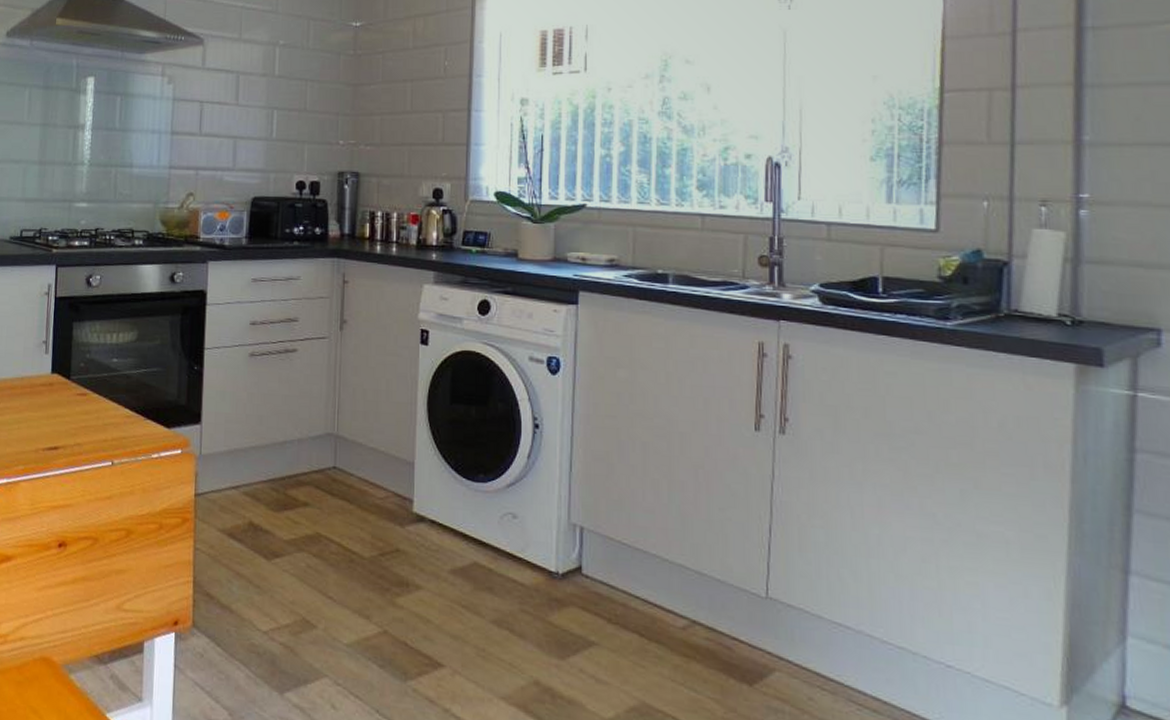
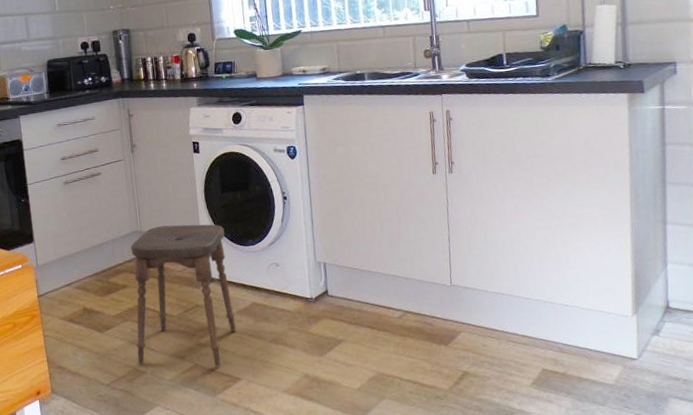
stool: none [308,433,448,640] -> present [131,224,236,366]

